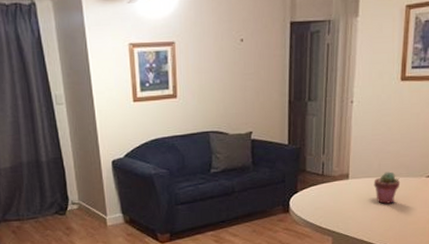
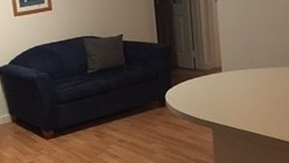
potted succulent: present [373,171,401,204] -> none [247,62,276,94]

